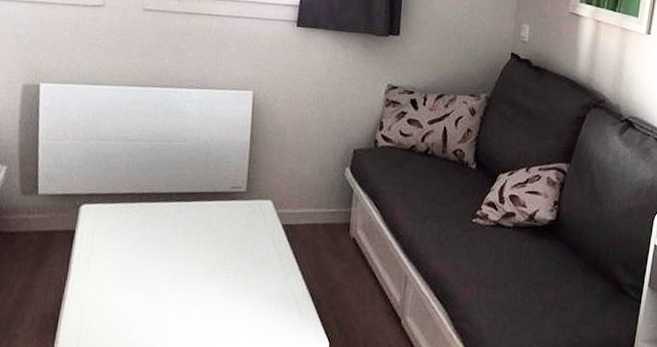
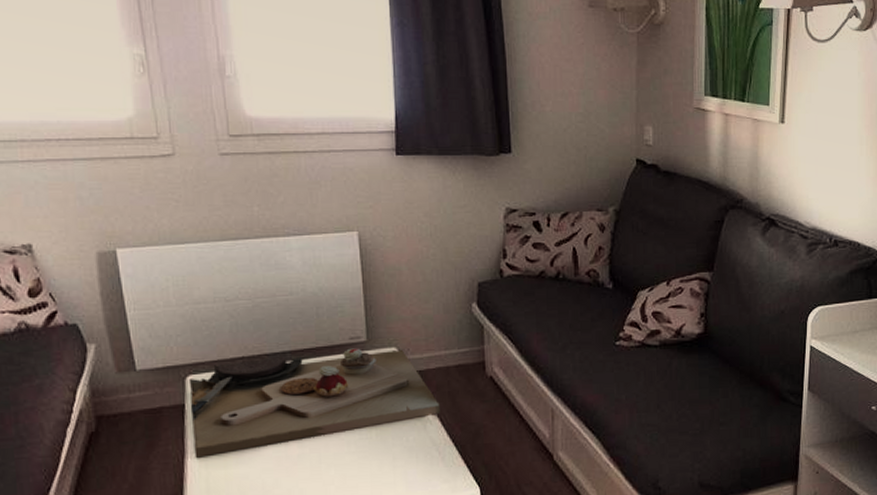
decorative tray: none [76,196,304,282] -> present [188,348,440,458]

